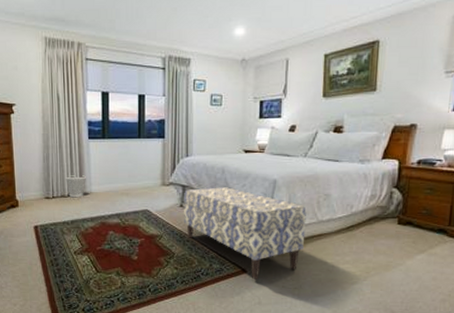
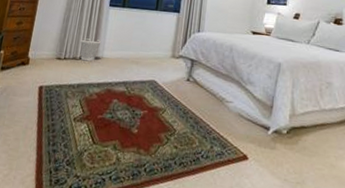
bench: present [184,187,306,280] -> none [189,63,309,169]

